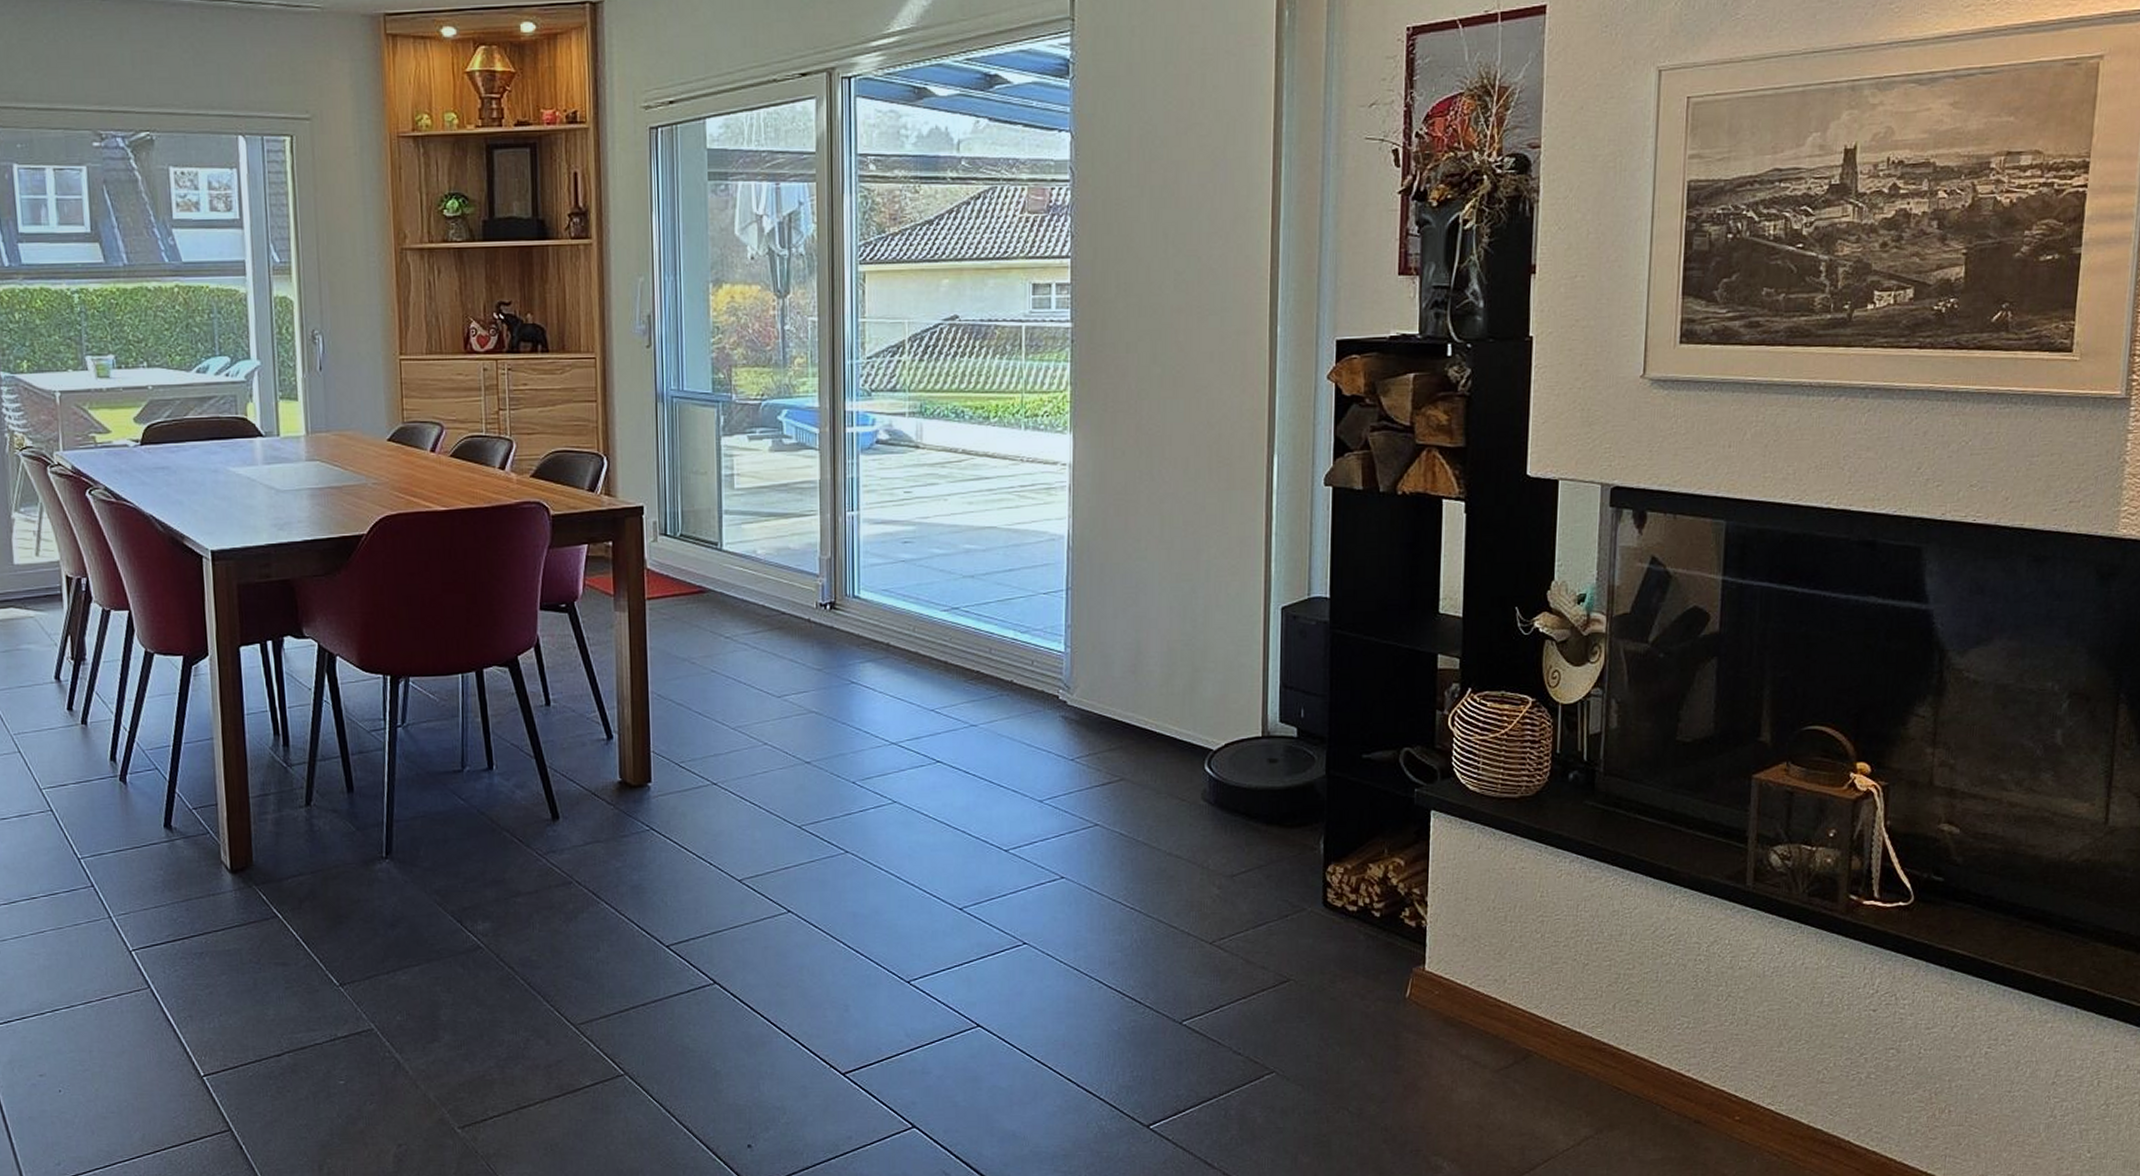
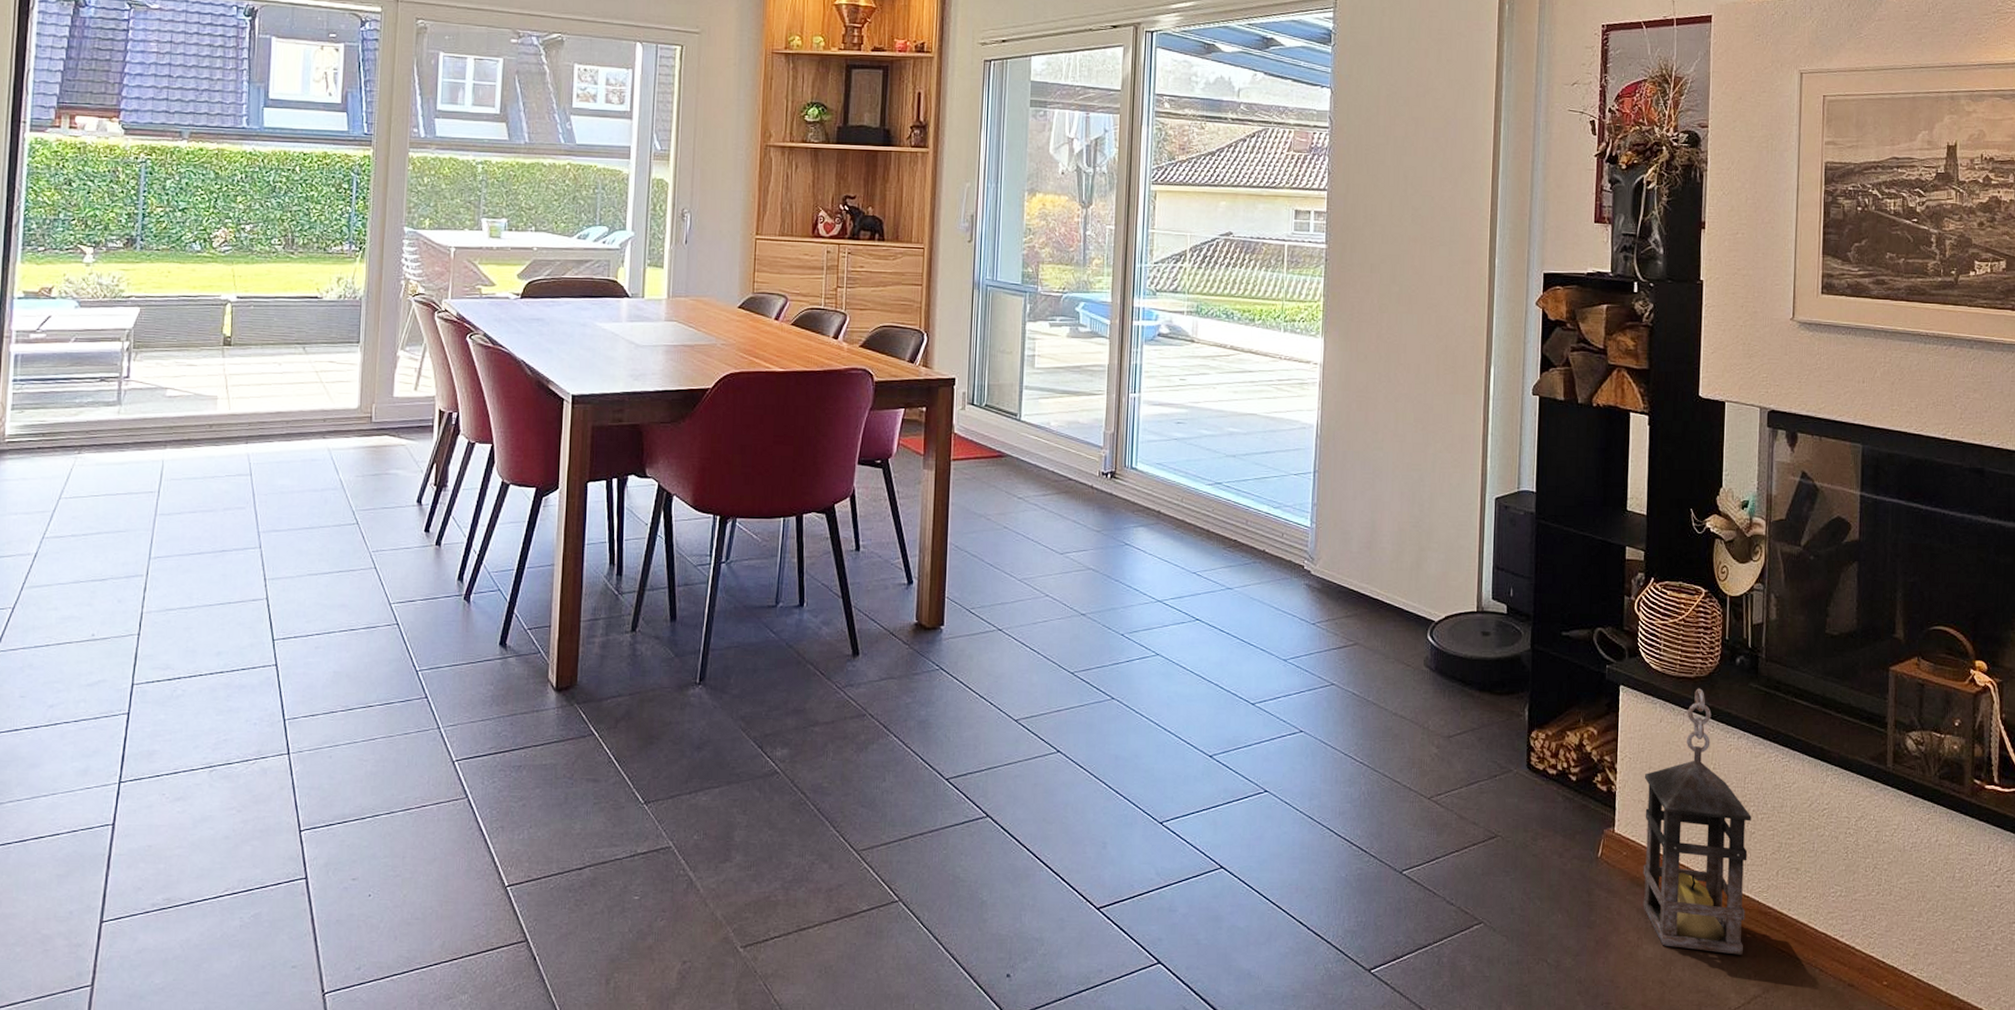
lantern: none [1458,809,1585,1095] -> present [1643,688,1751,955]

